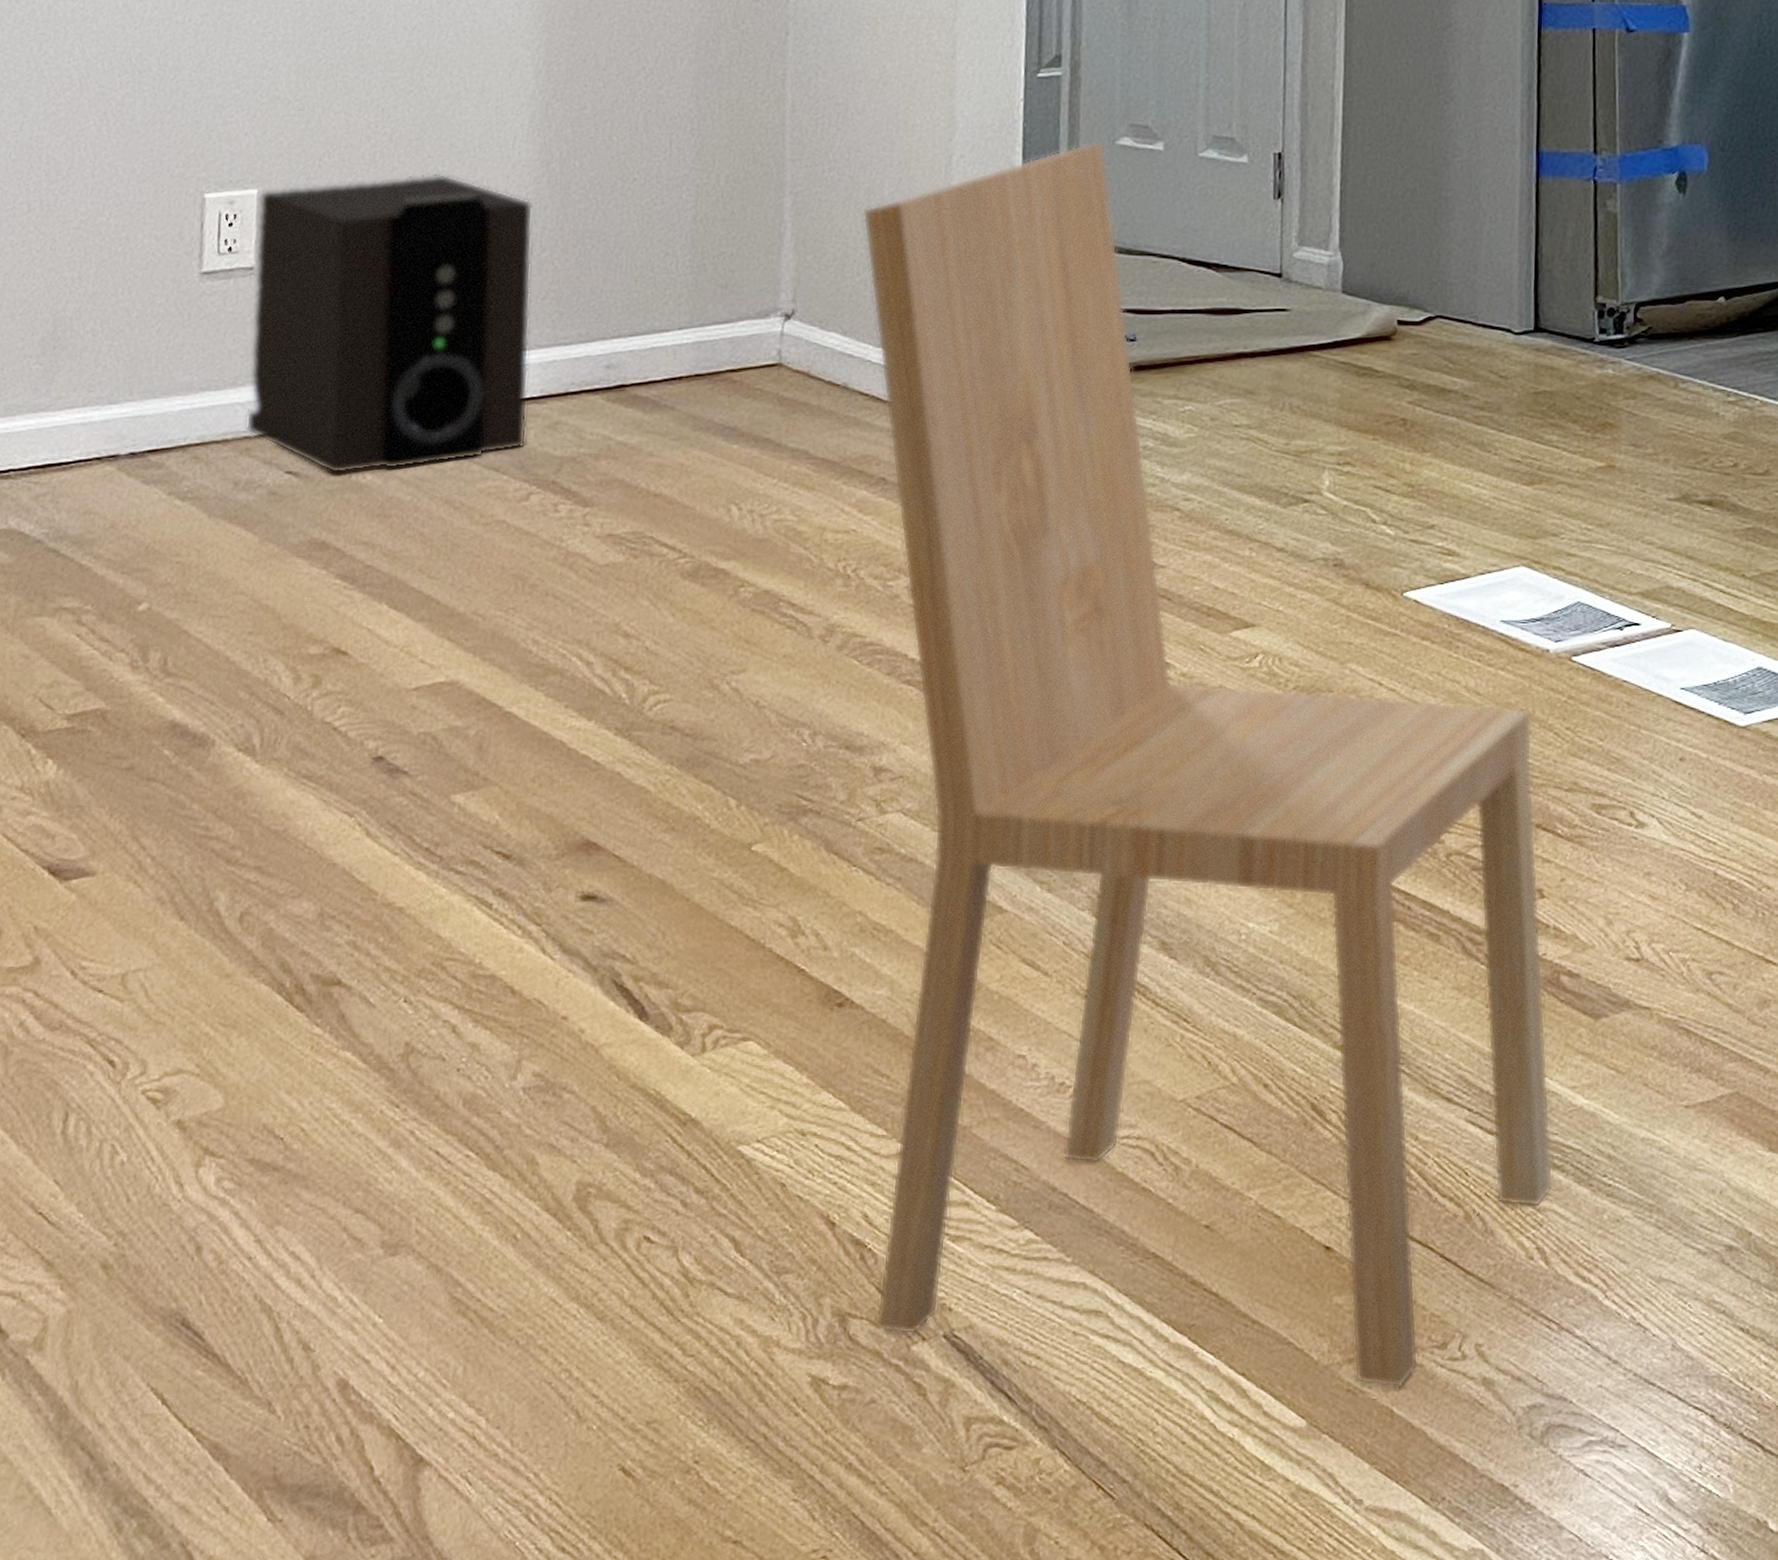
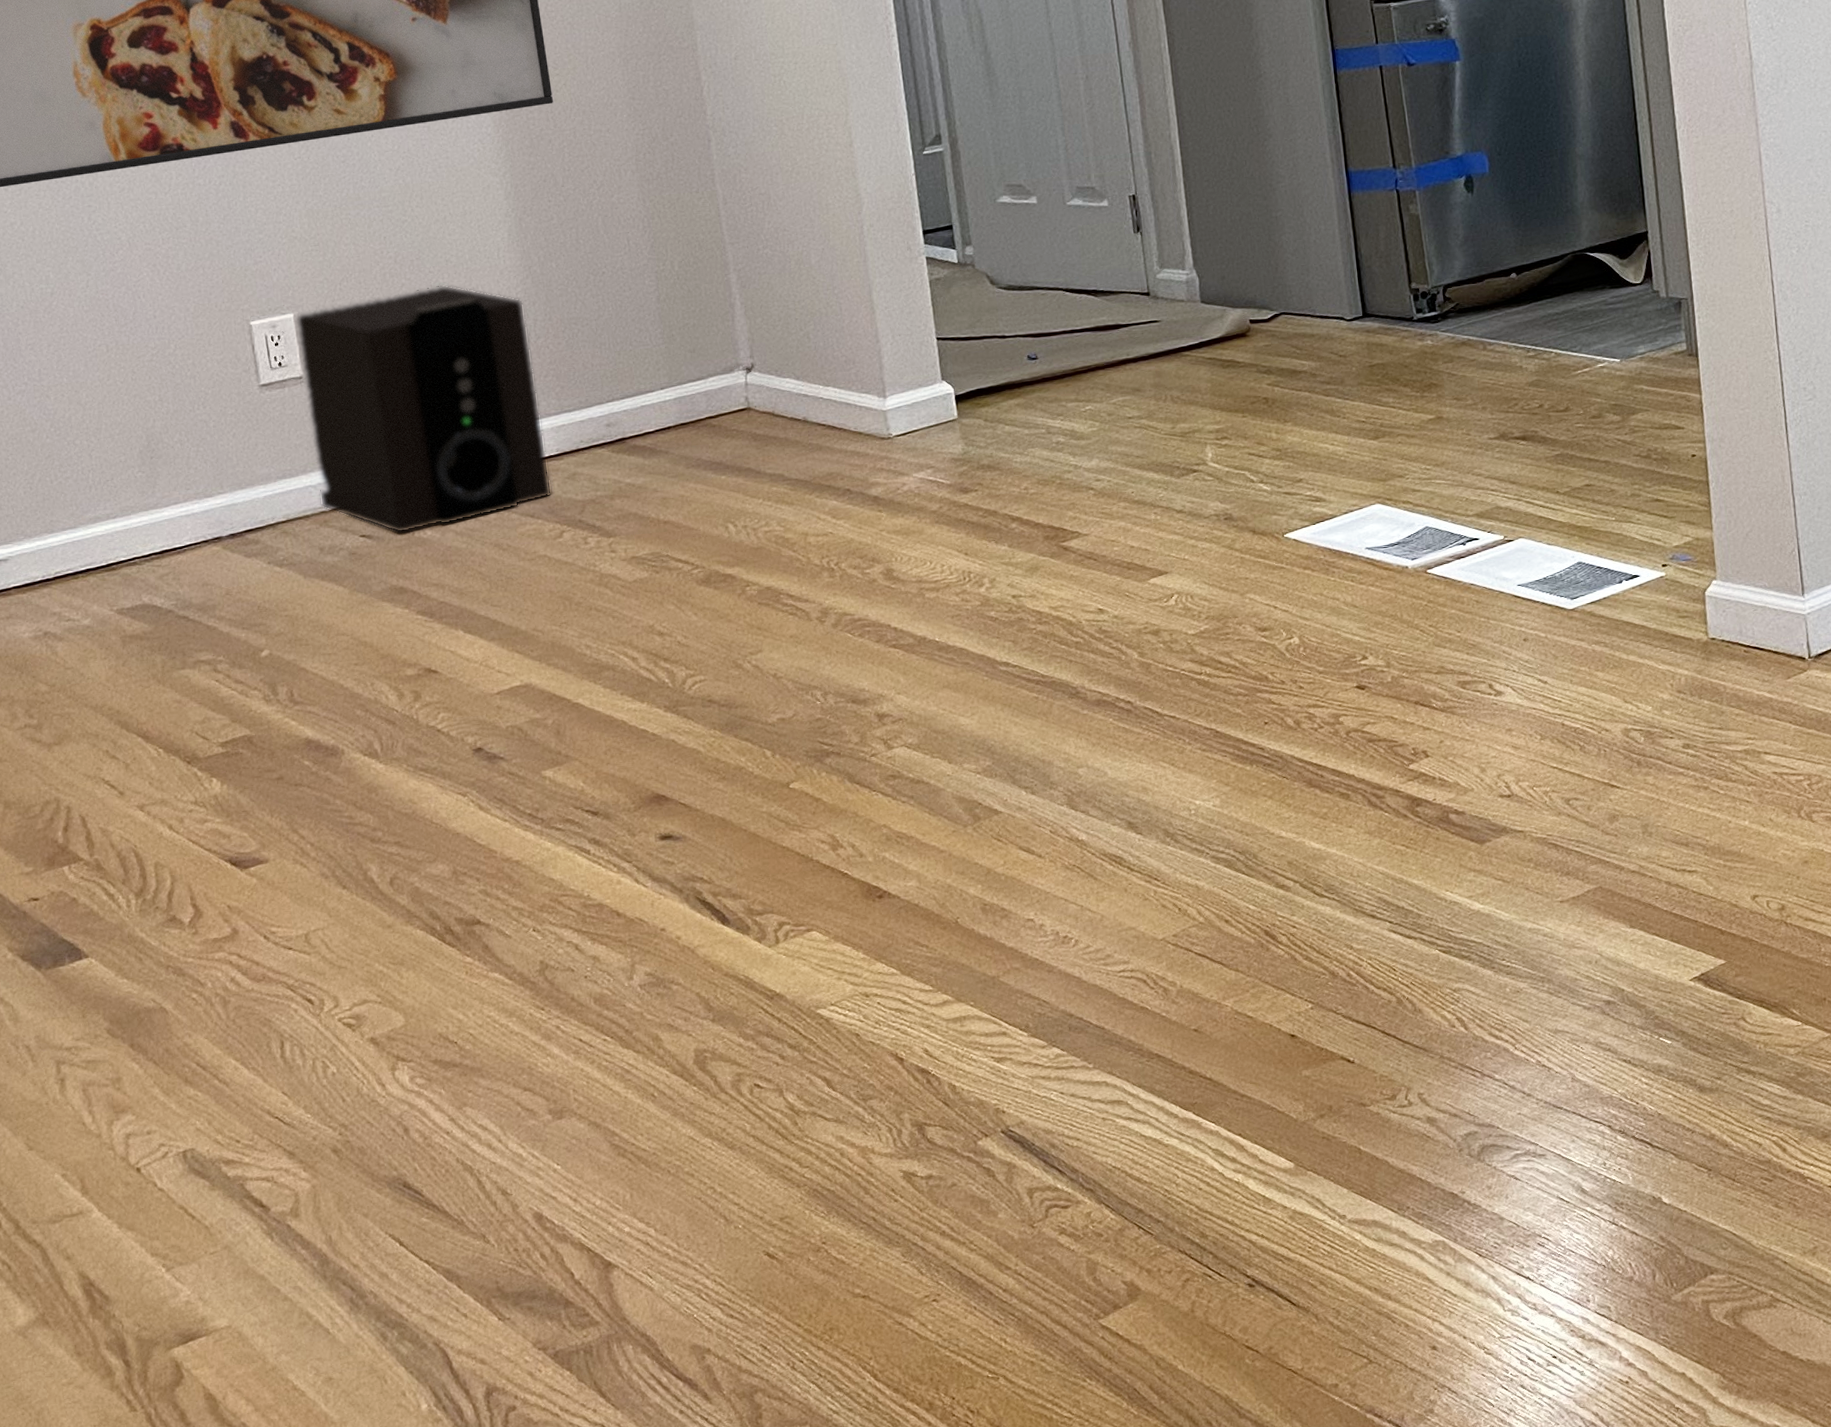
dining chair: present [862,141,1554,1388] -> none [796,201,1465,1134]

